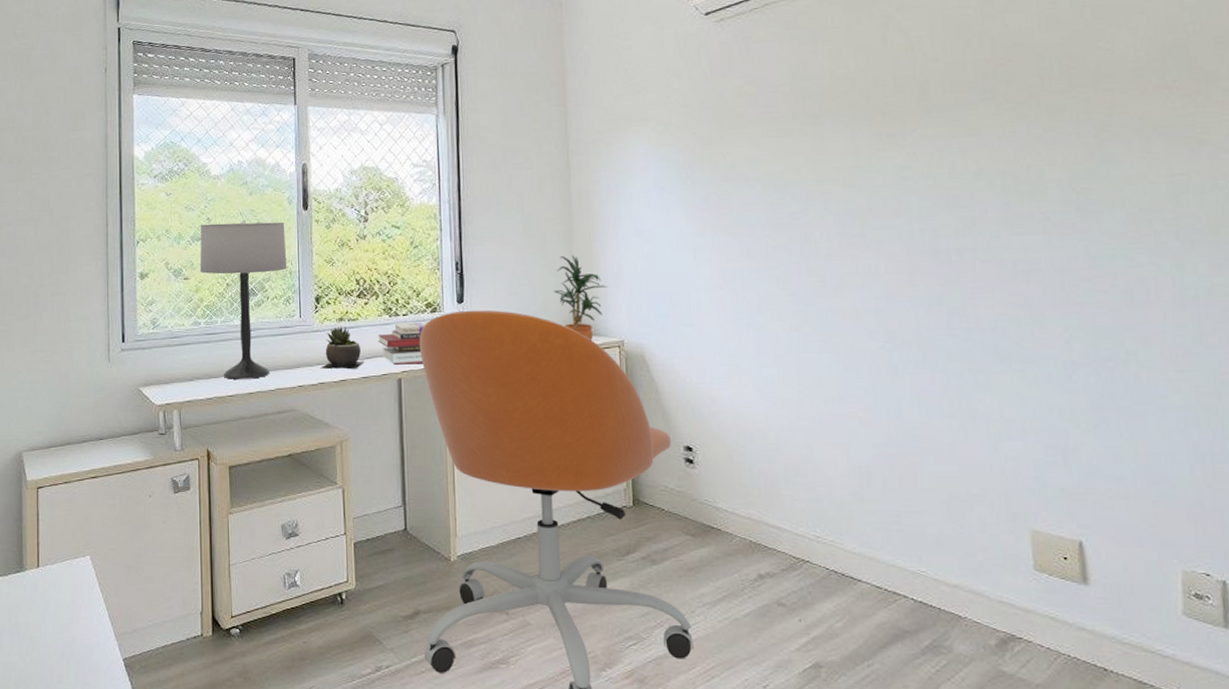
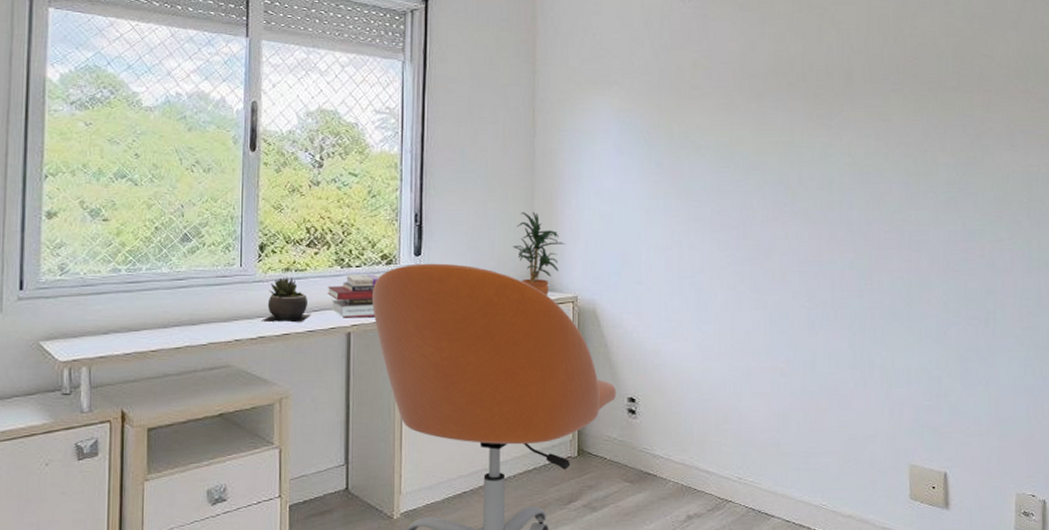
table lamp: present [199,220,287,379] -> none [123,158,229,333]

